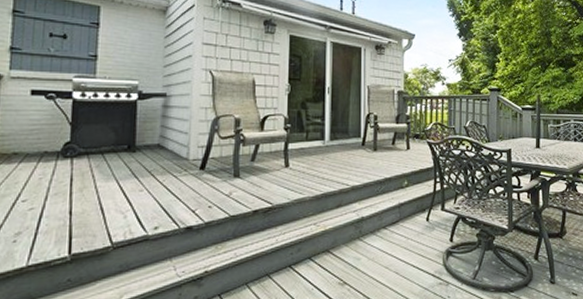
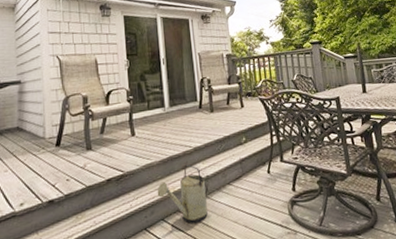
watering can: none [306,204,361,266] -> present [157,164,208,224]

